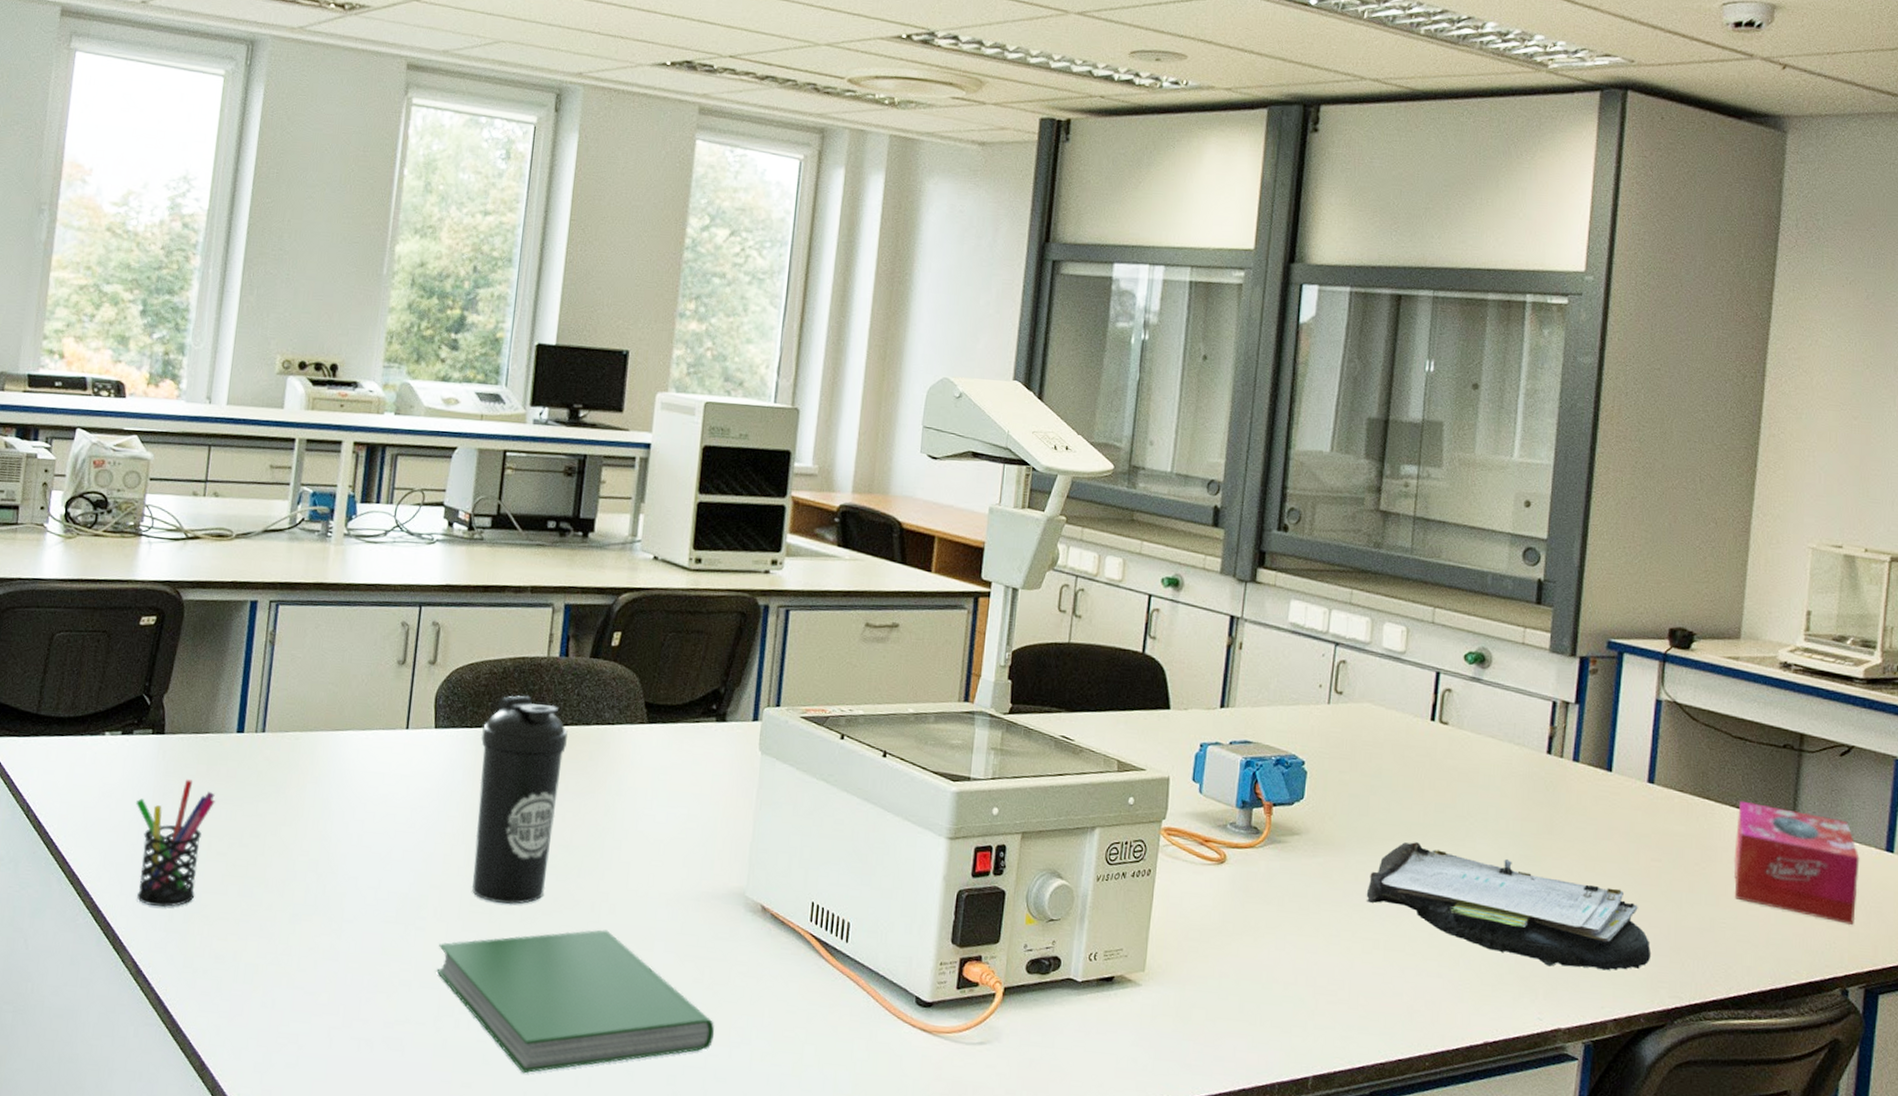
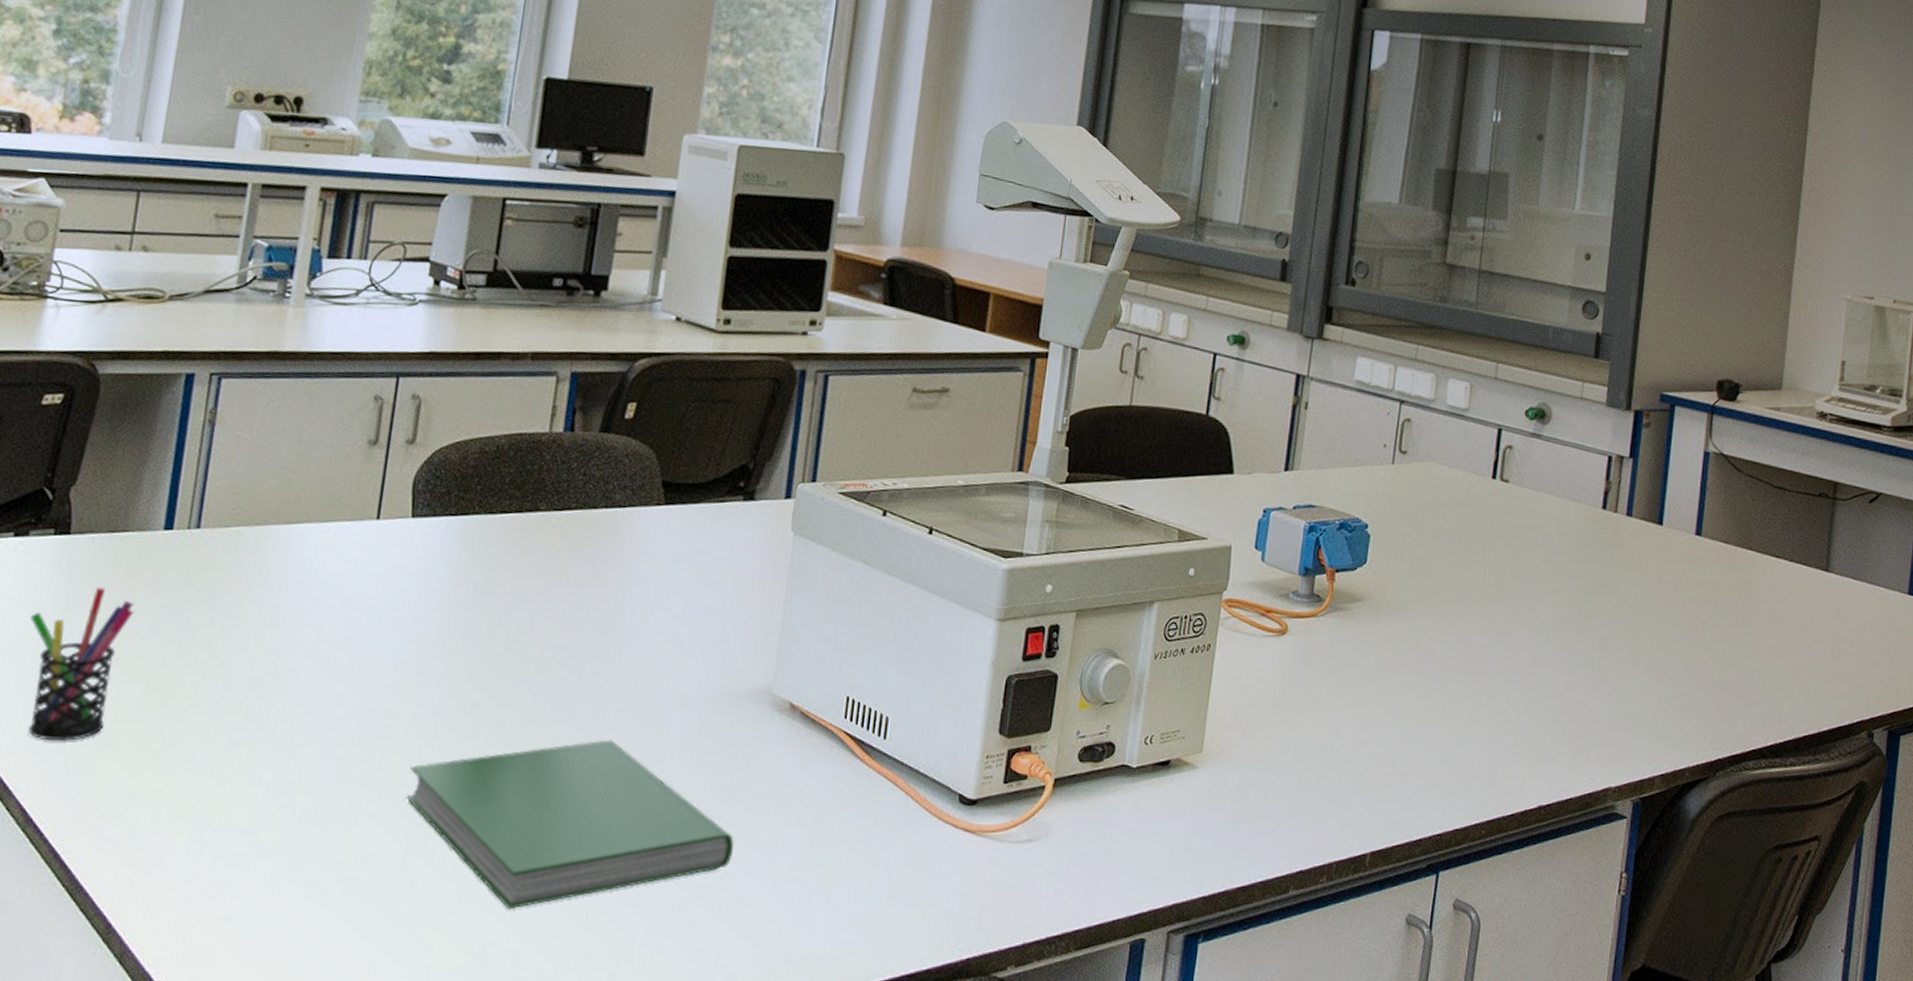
water bottle: present [471,695,568,904] -> none [451,477,571,716]
clipboard: present [1366,842,1650,971] -> none [1426,604,1696,726]
tissue box: present [1733,800,1860,925] -> none [1773,550,1885,668]

